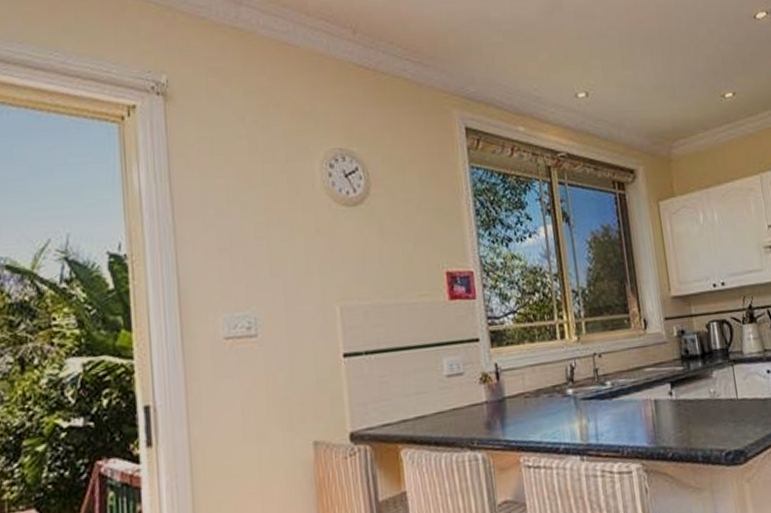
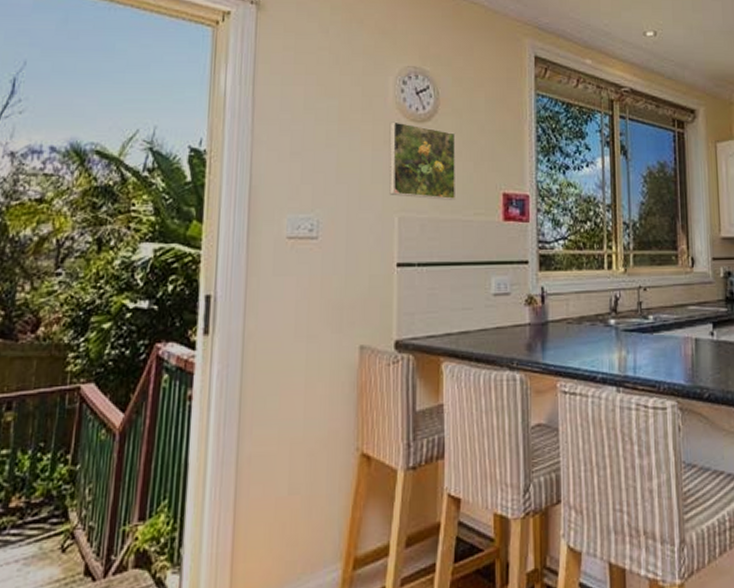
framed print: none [320,207,399,285] -> present [389,121,457,200]

